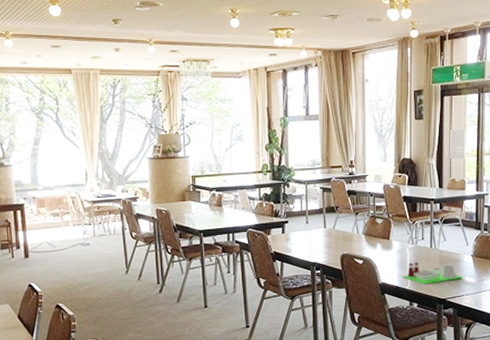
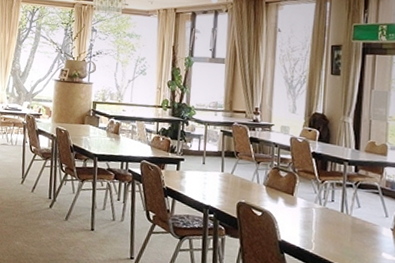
architectural model: present [403,262,463,285] -> none [307,224,379,254]

